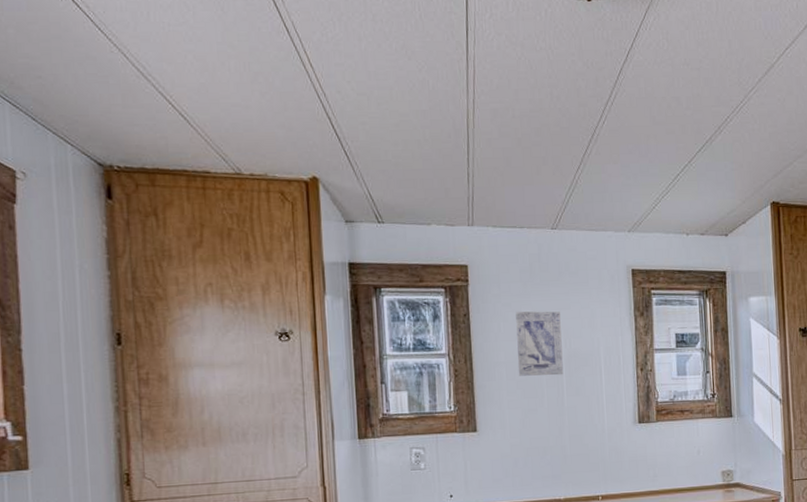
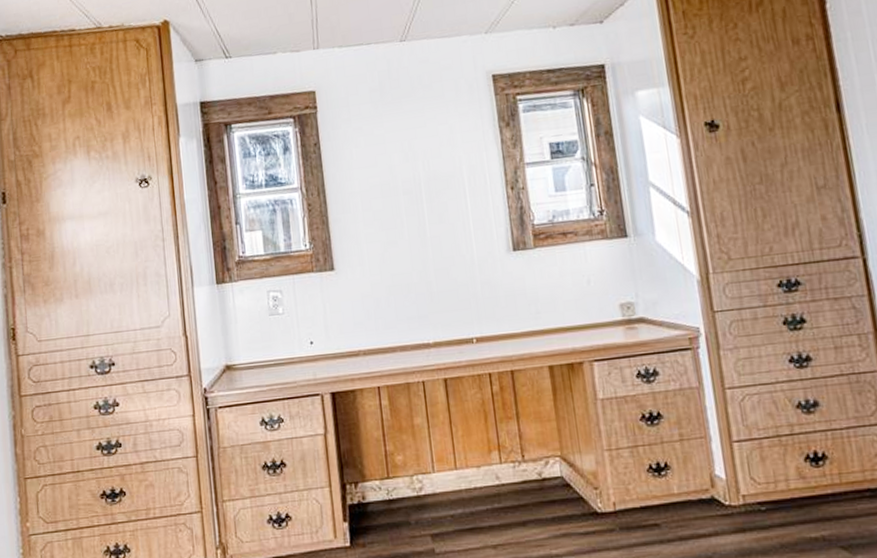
wall art: present [515,311,564,376] -> none [367,130,424,206]

